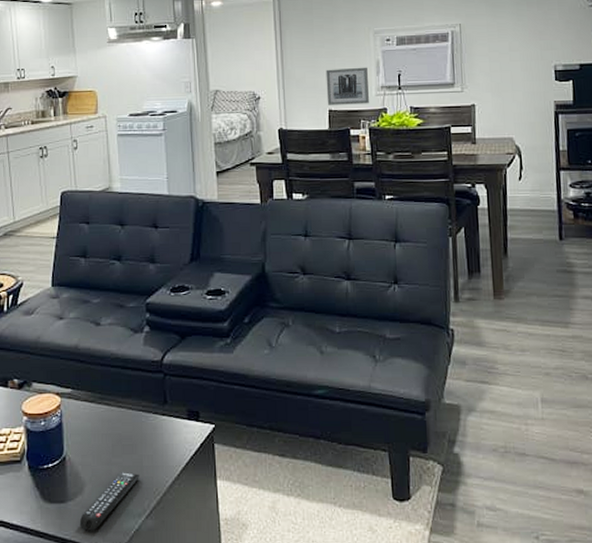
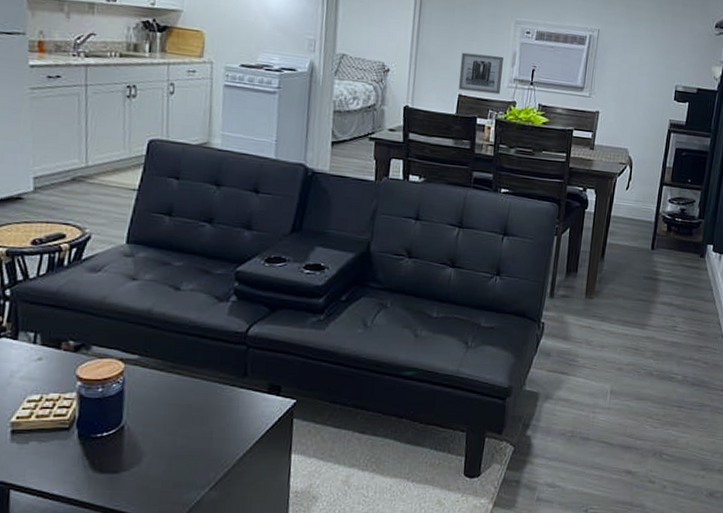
remote control: present [79,471,141,531] -> none [133,442,209,502]

